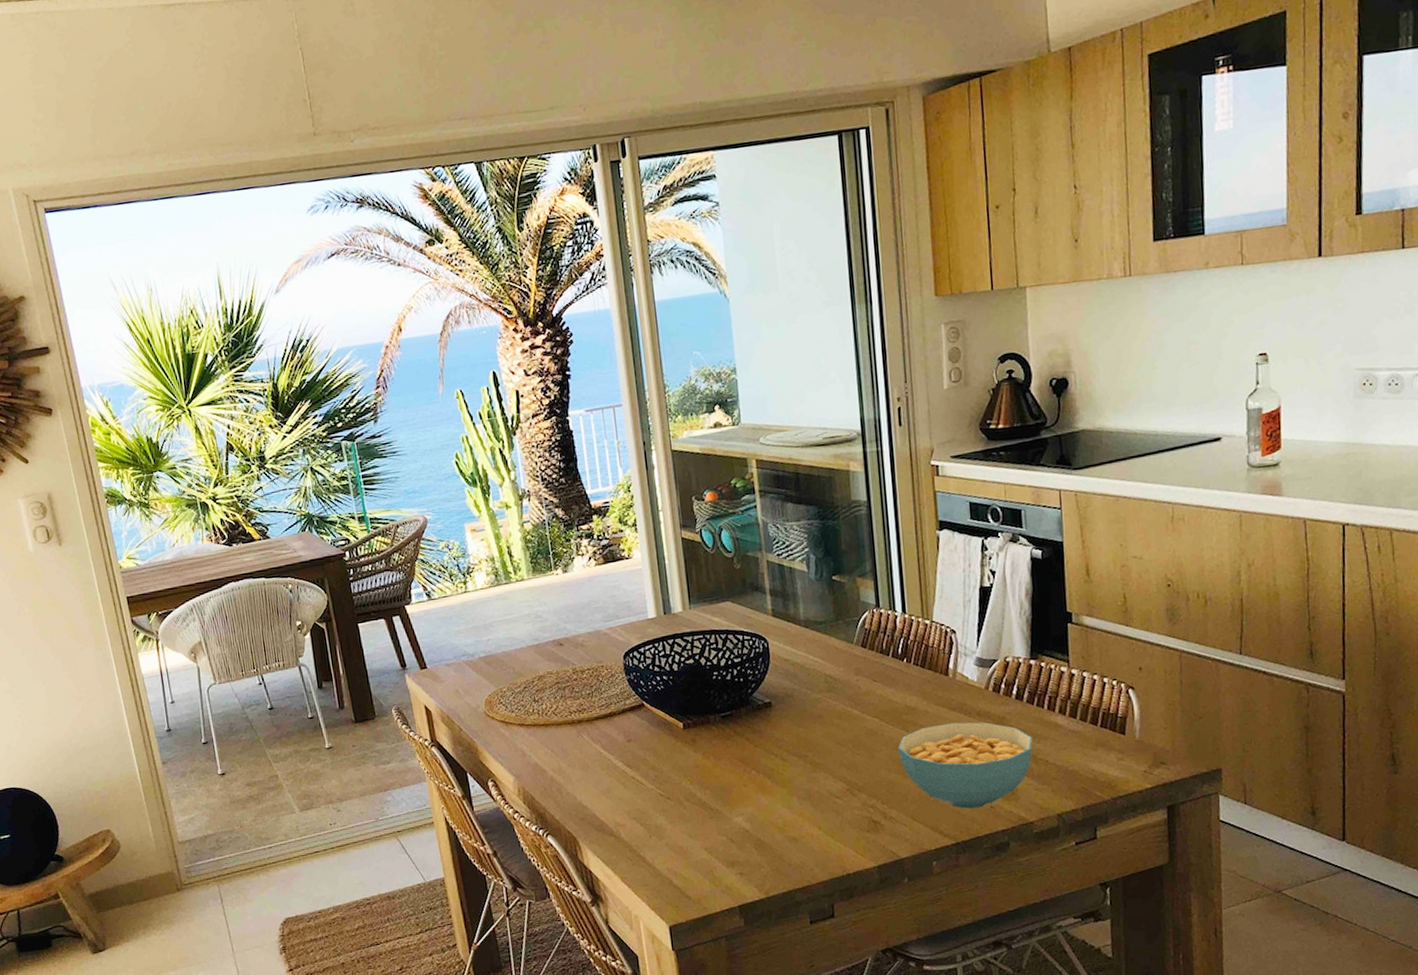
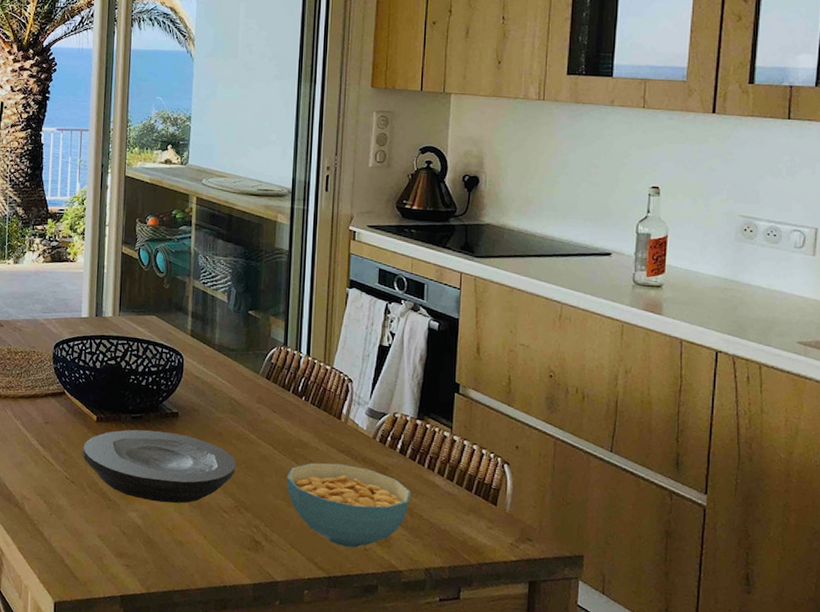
plate: none [673,724,842,802] -> present [83,429,236,504]

